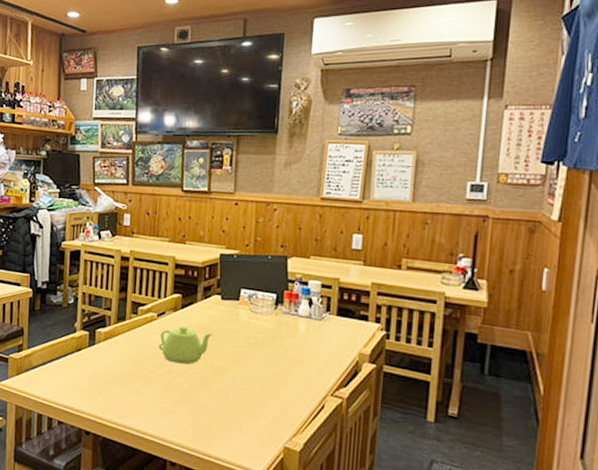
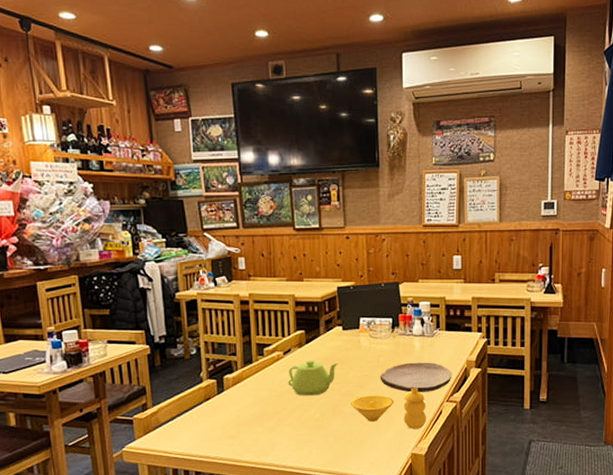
condiment set: none [221,372,306,421] -> present [351,388,427,429]
plate: none [256,345,341,382] -> present [380,362,452,393]

